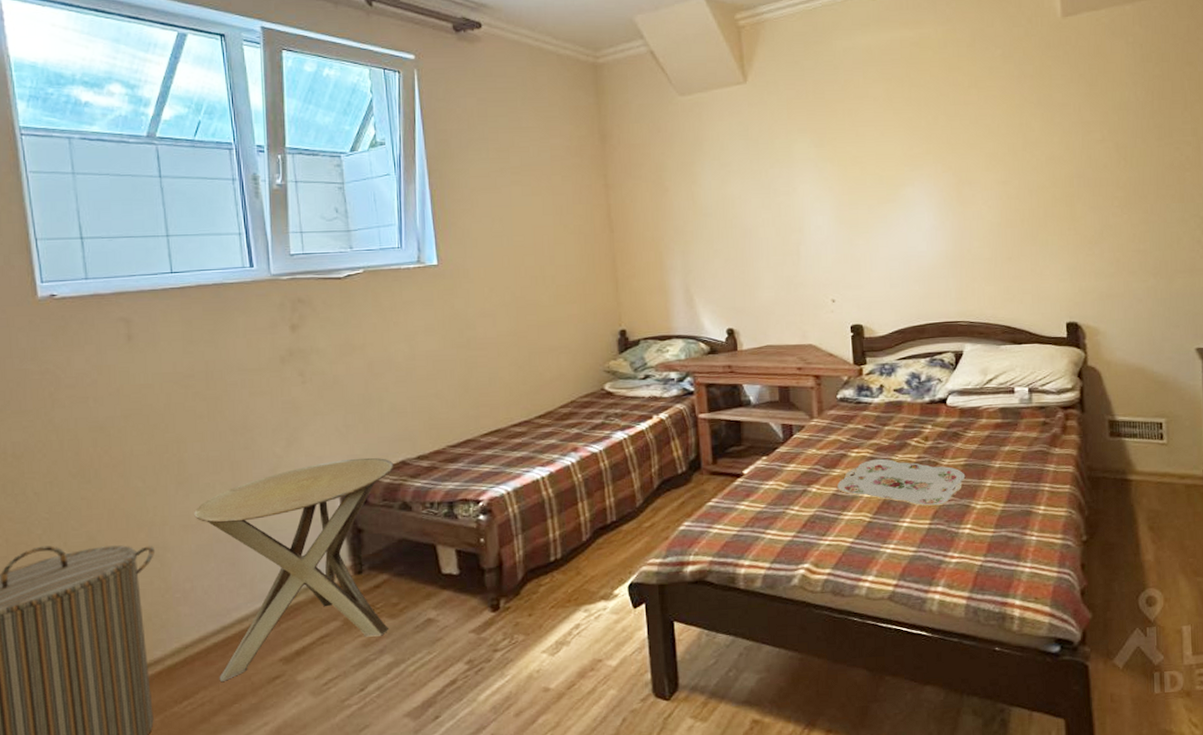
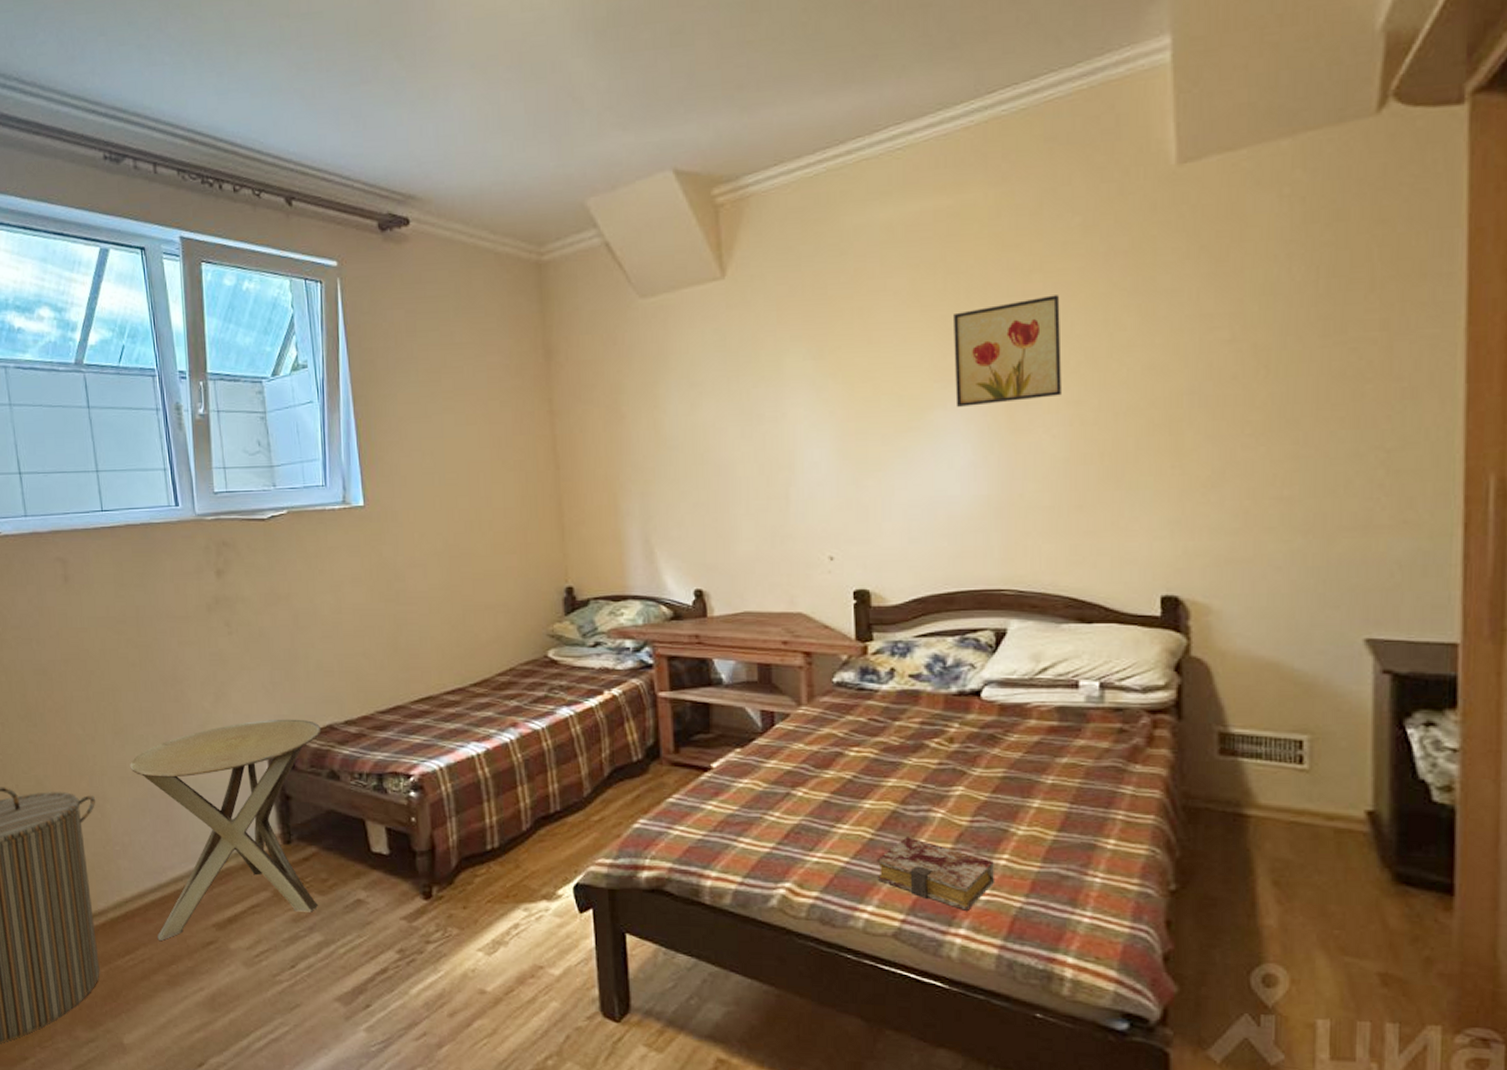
serving tray: present [837,458,966,506] -> none [830,761,1004,827]
book: none [874,517,962,572] -> present [876,837,995,911]
wall art: none [917,105,993,185] -> present [954,295,1062,407]

